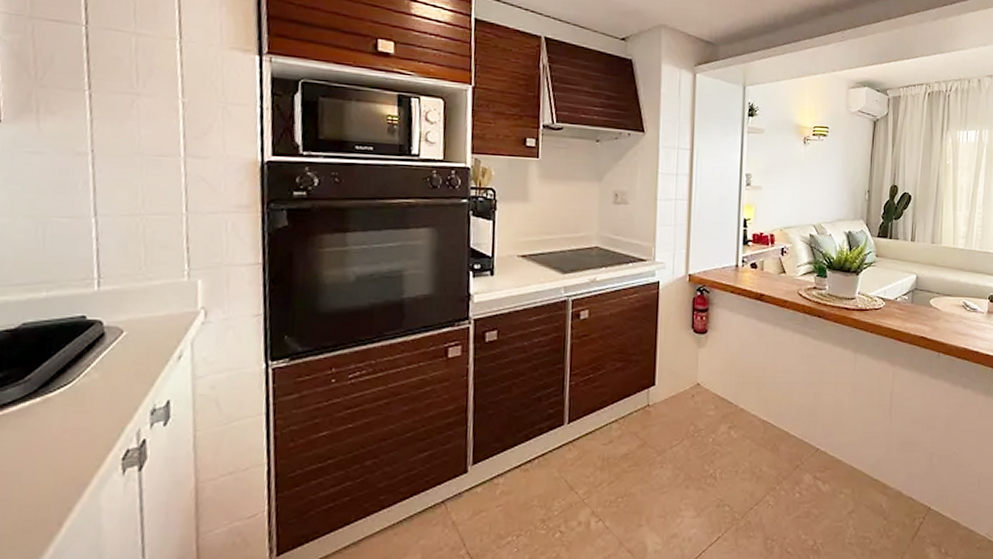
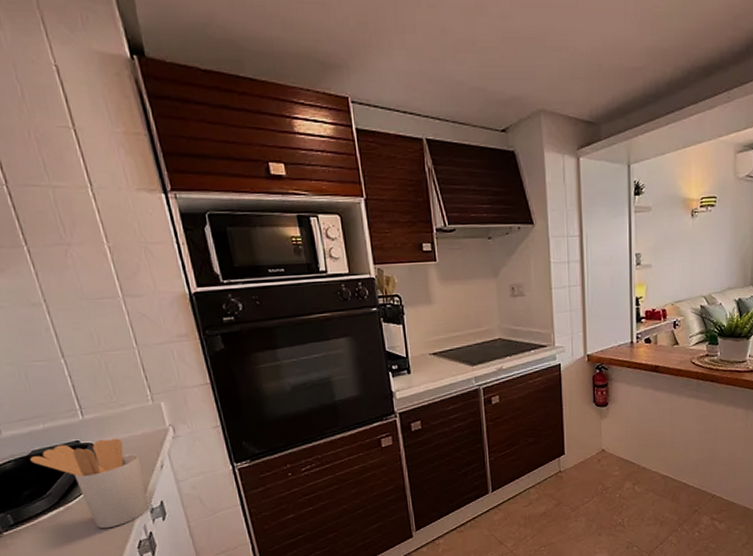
utensil holder: none [17,316,154,431] -> present [30,438,149,529]

